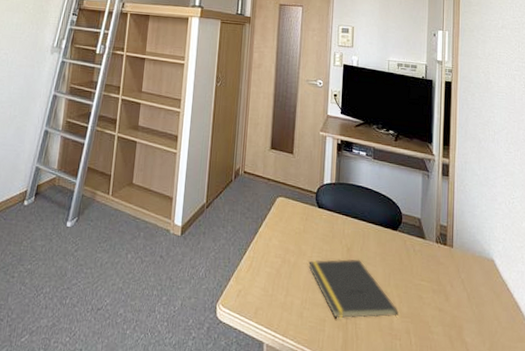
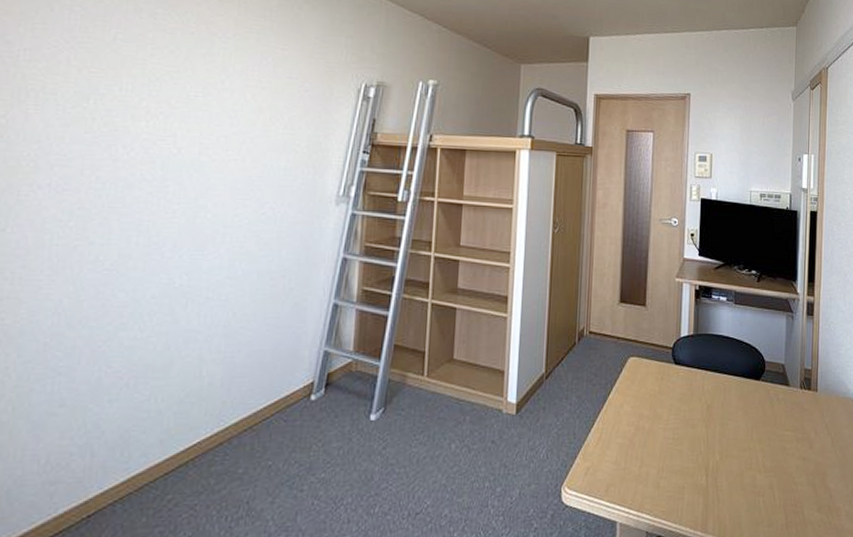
notepad: present [308,259,398,318] -> none [665,416,762,482]

